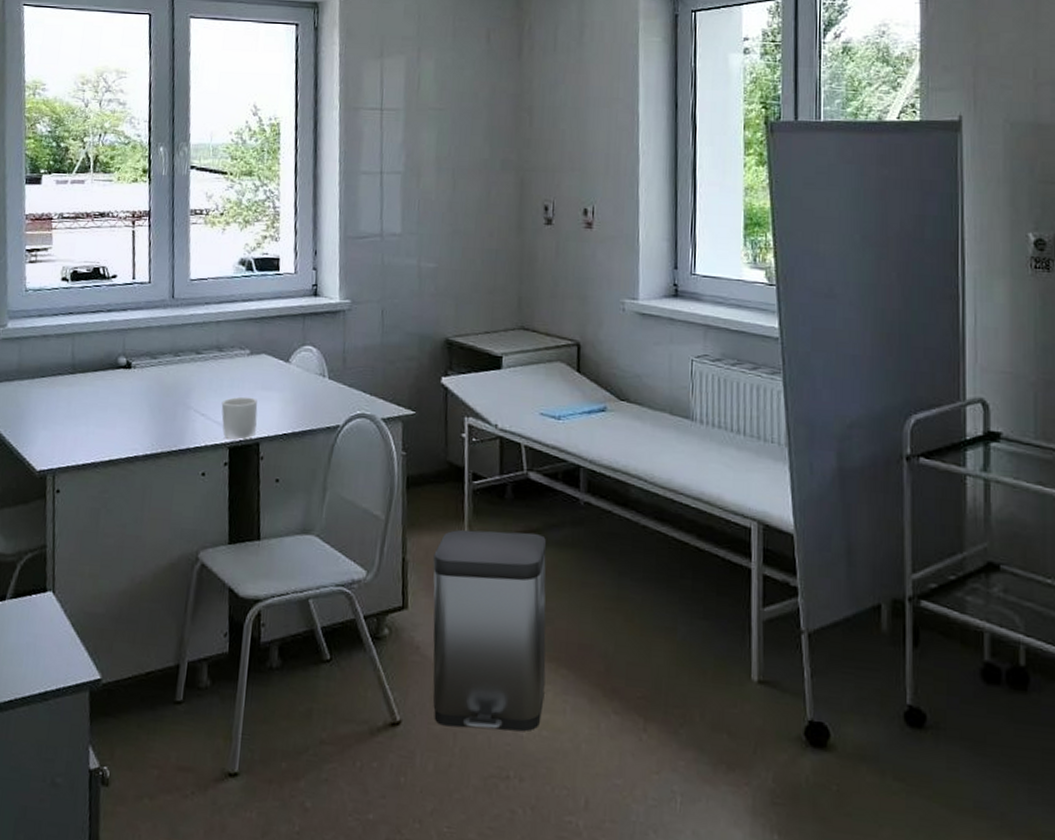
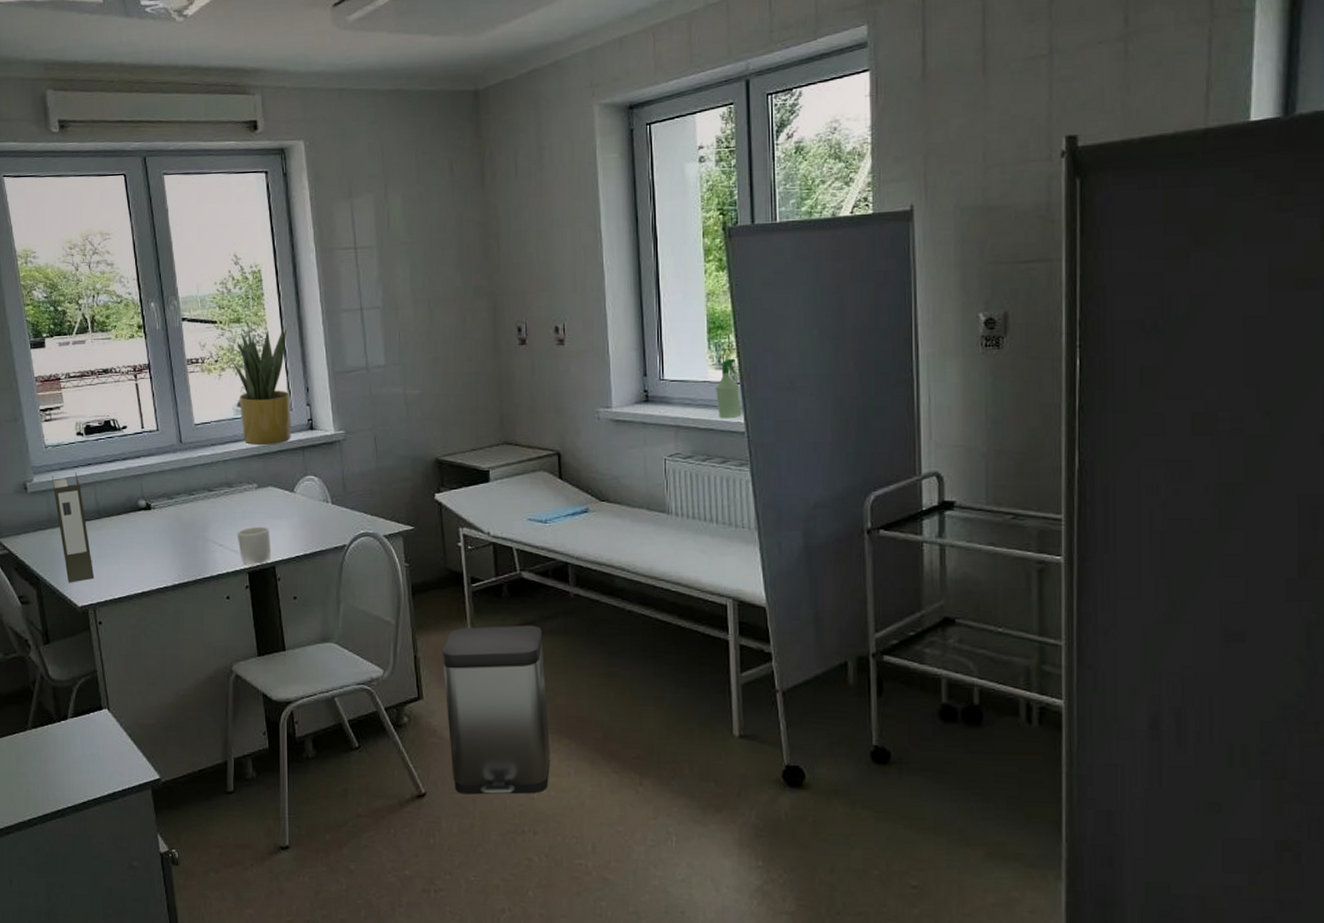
binder: none [27,321,59,444] -> present [51,473,95,583]
planter: none [236,179,300,310] -> present [229,325,291,446]
spray bottle: none [750,258,776,323] -> present [716,358,742,419]

